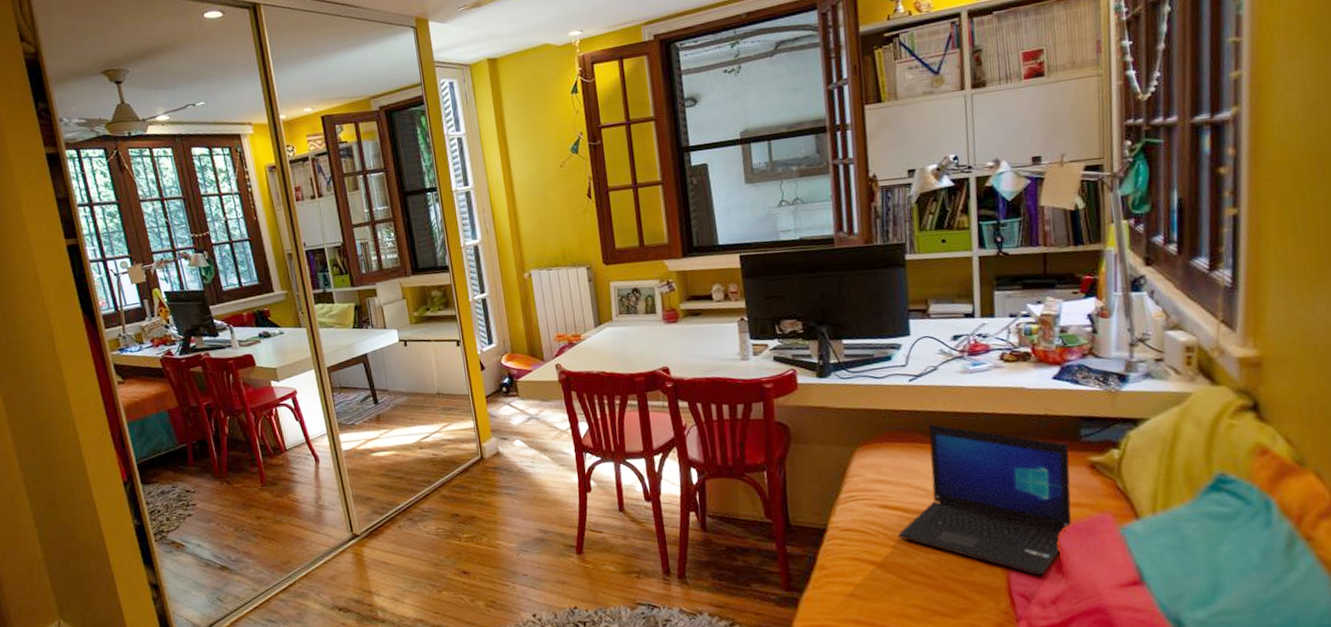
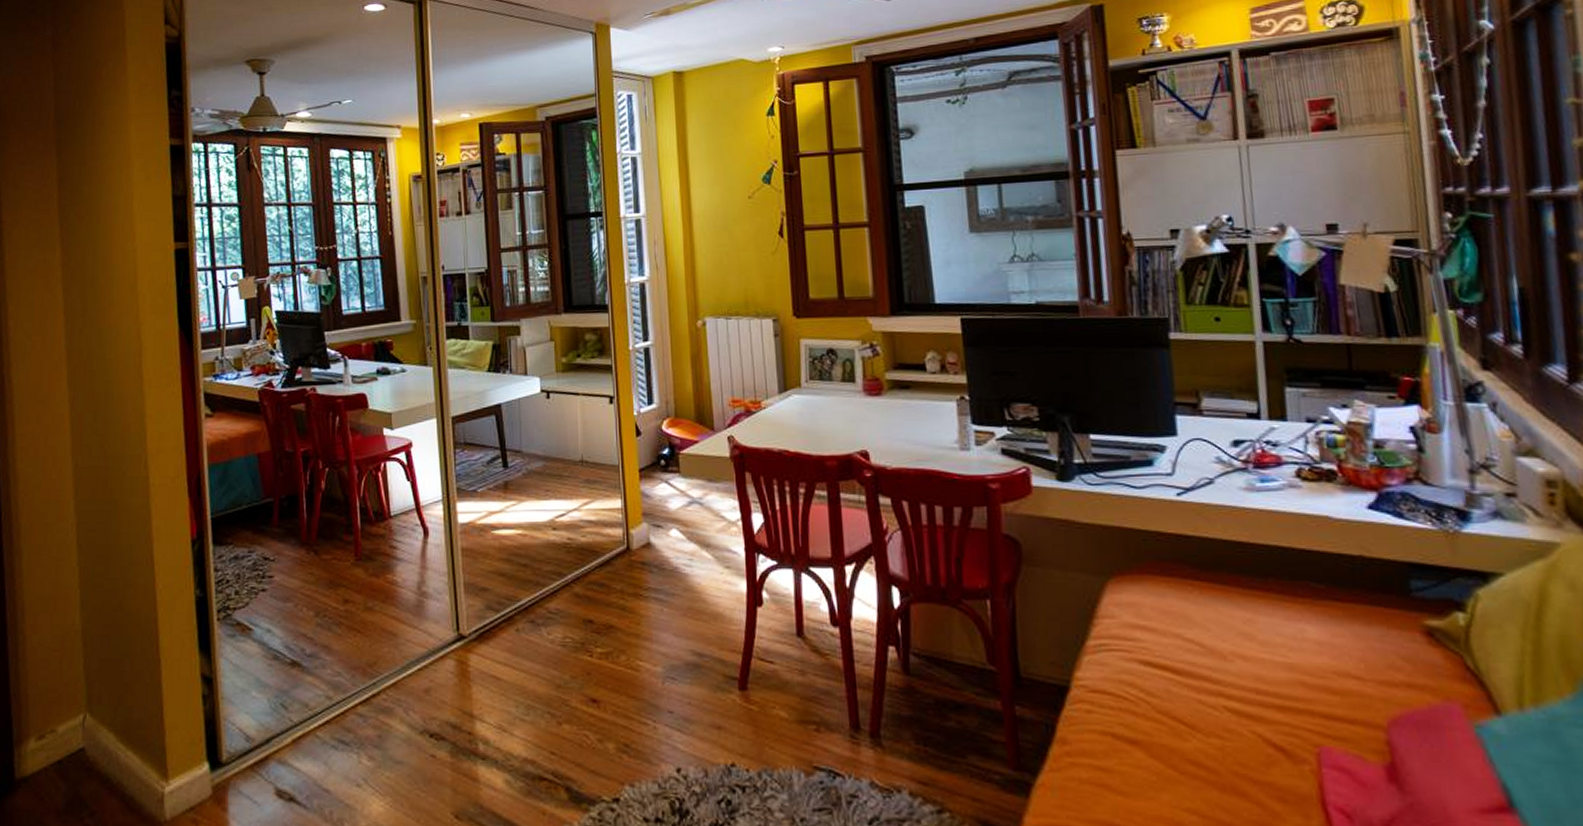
laptop: present [897,424,1072,576] -> none [1165,555,1405,785]

